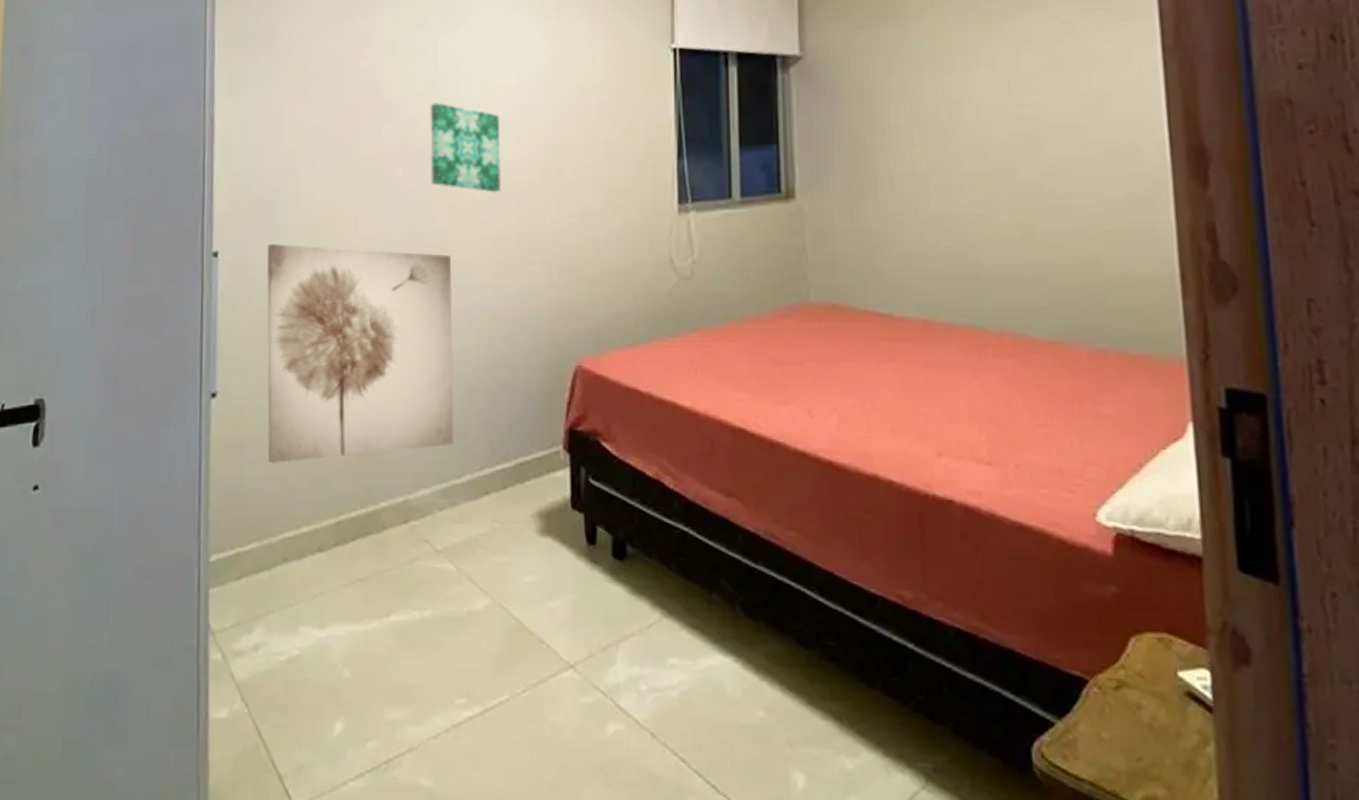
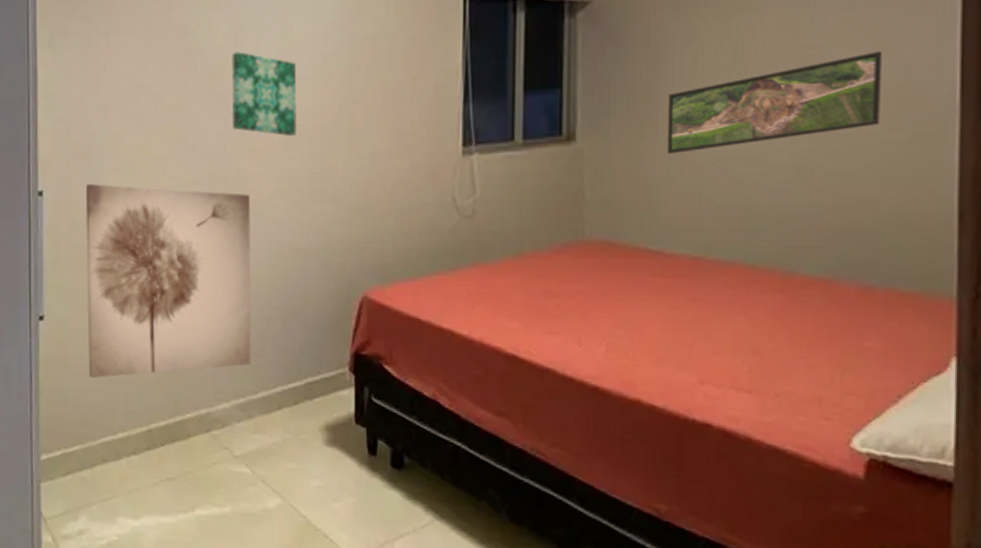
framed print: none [886,110,1096,213] -> present [667,51,882,155]

